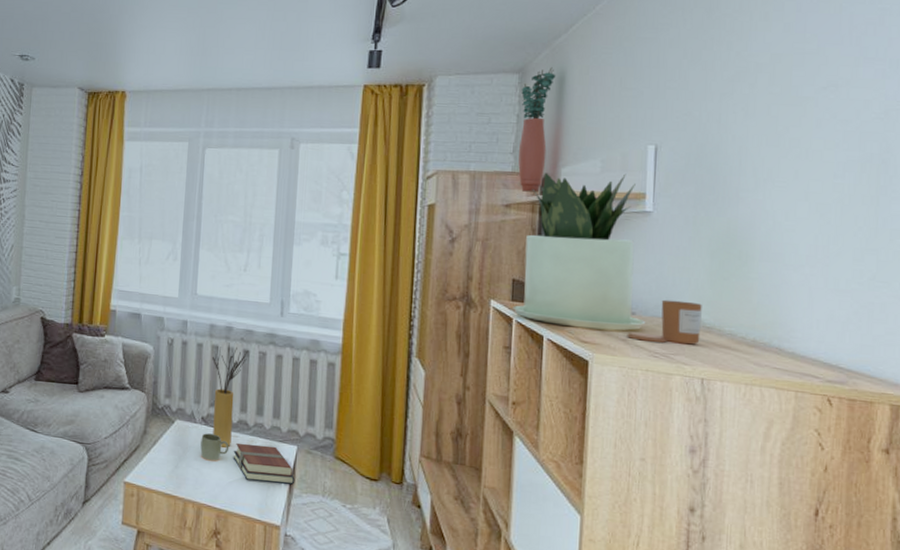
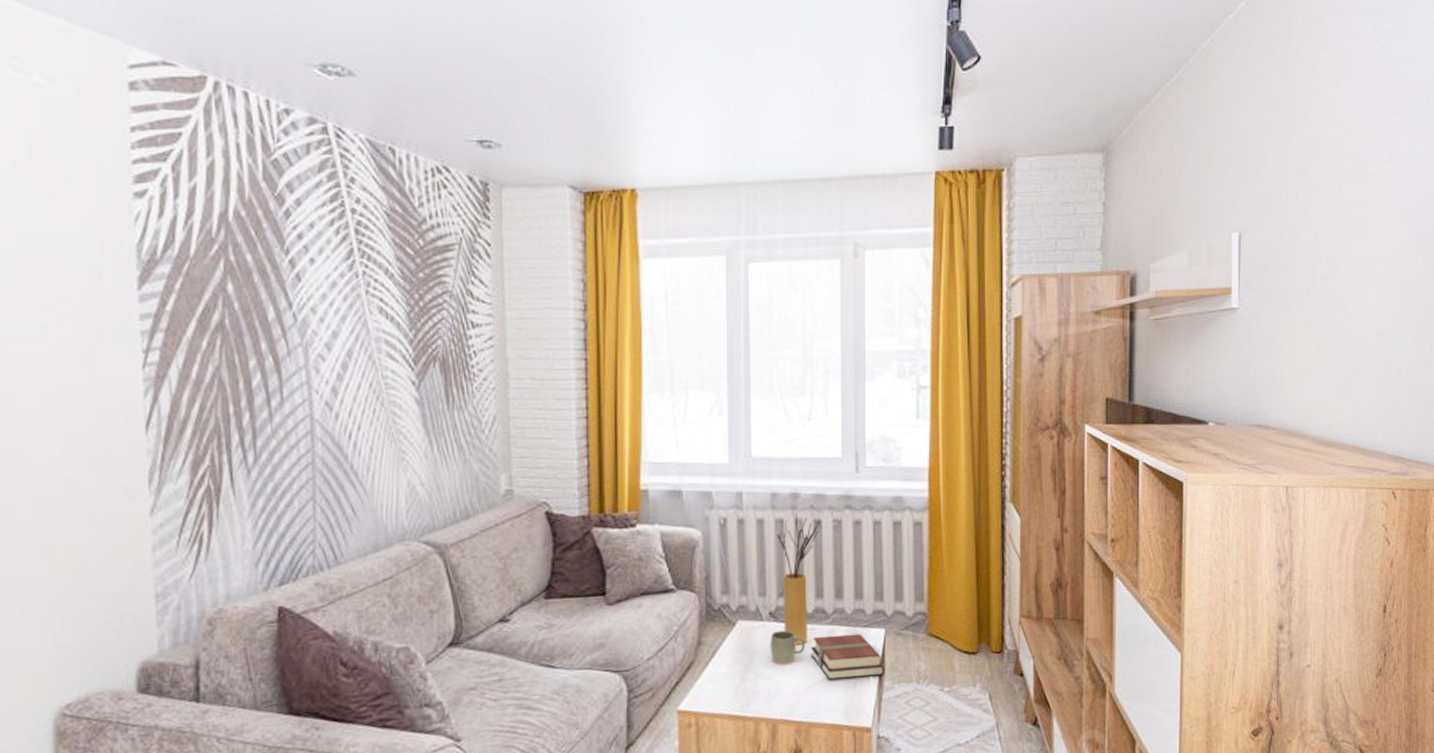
planter: present [512,172,646,331] -> none [1107,266,1235,446]
vase: present [518,67,556,192] -> none [1106,144,1141,294]
candle: present [627,299,702,345] -> none [1218,404,1285,453]

